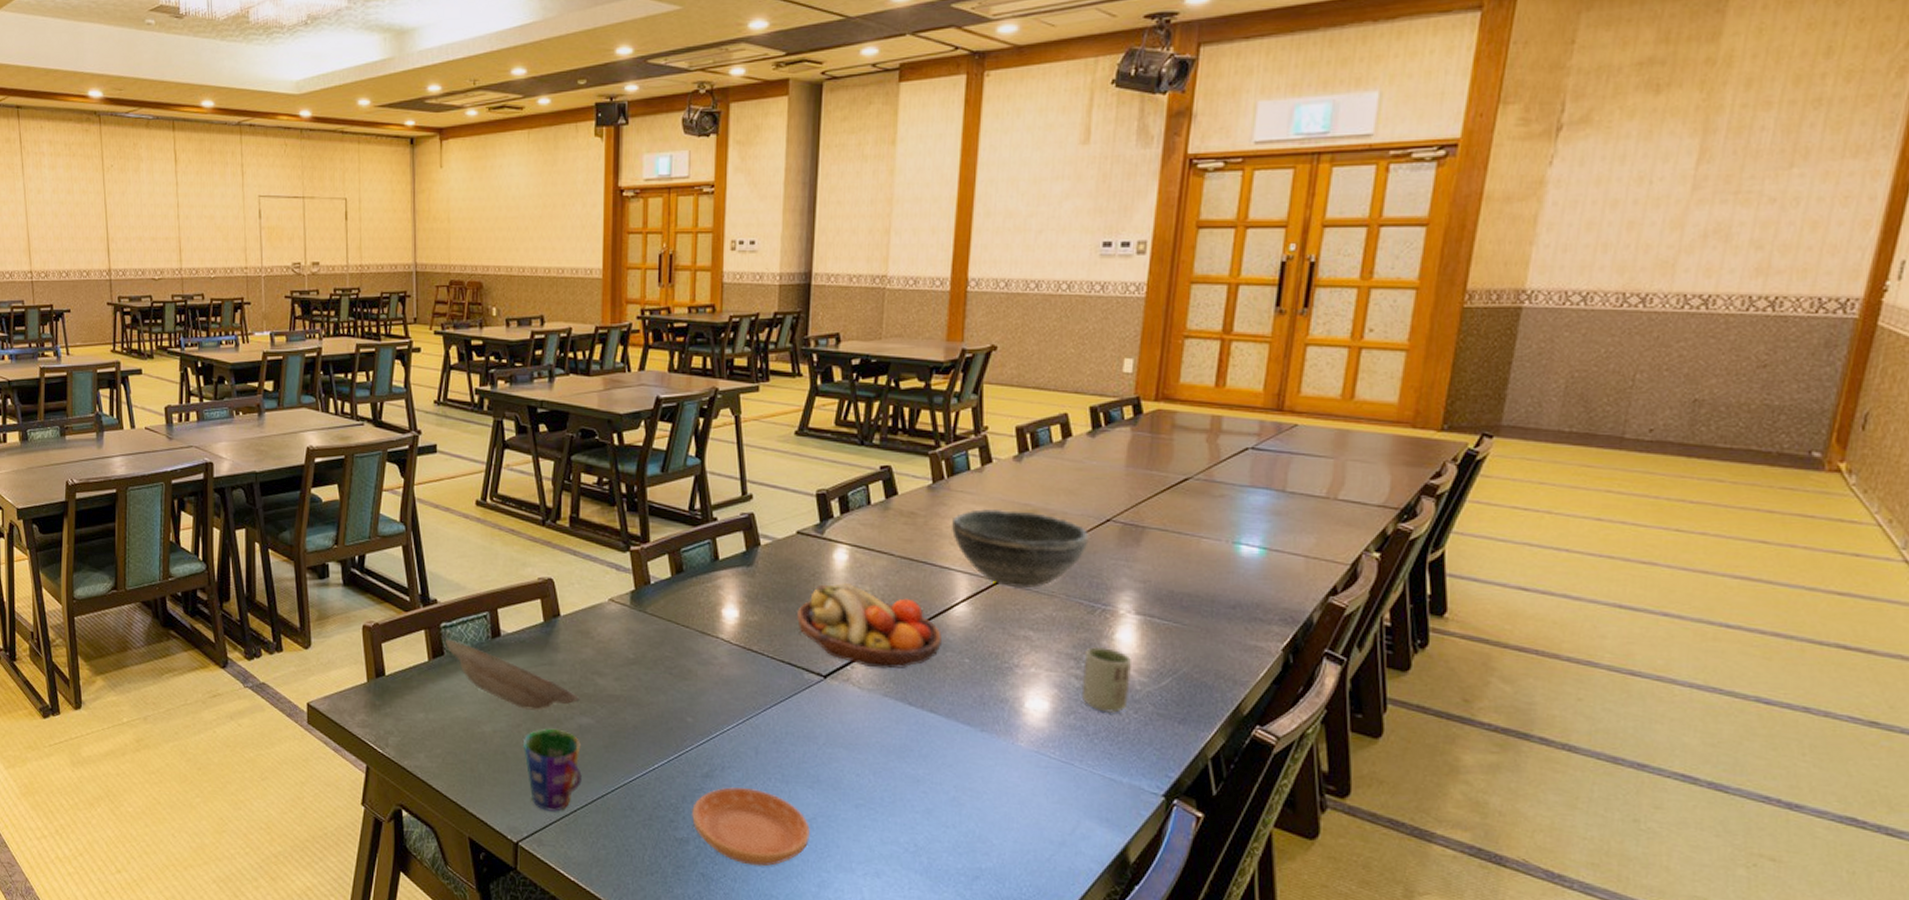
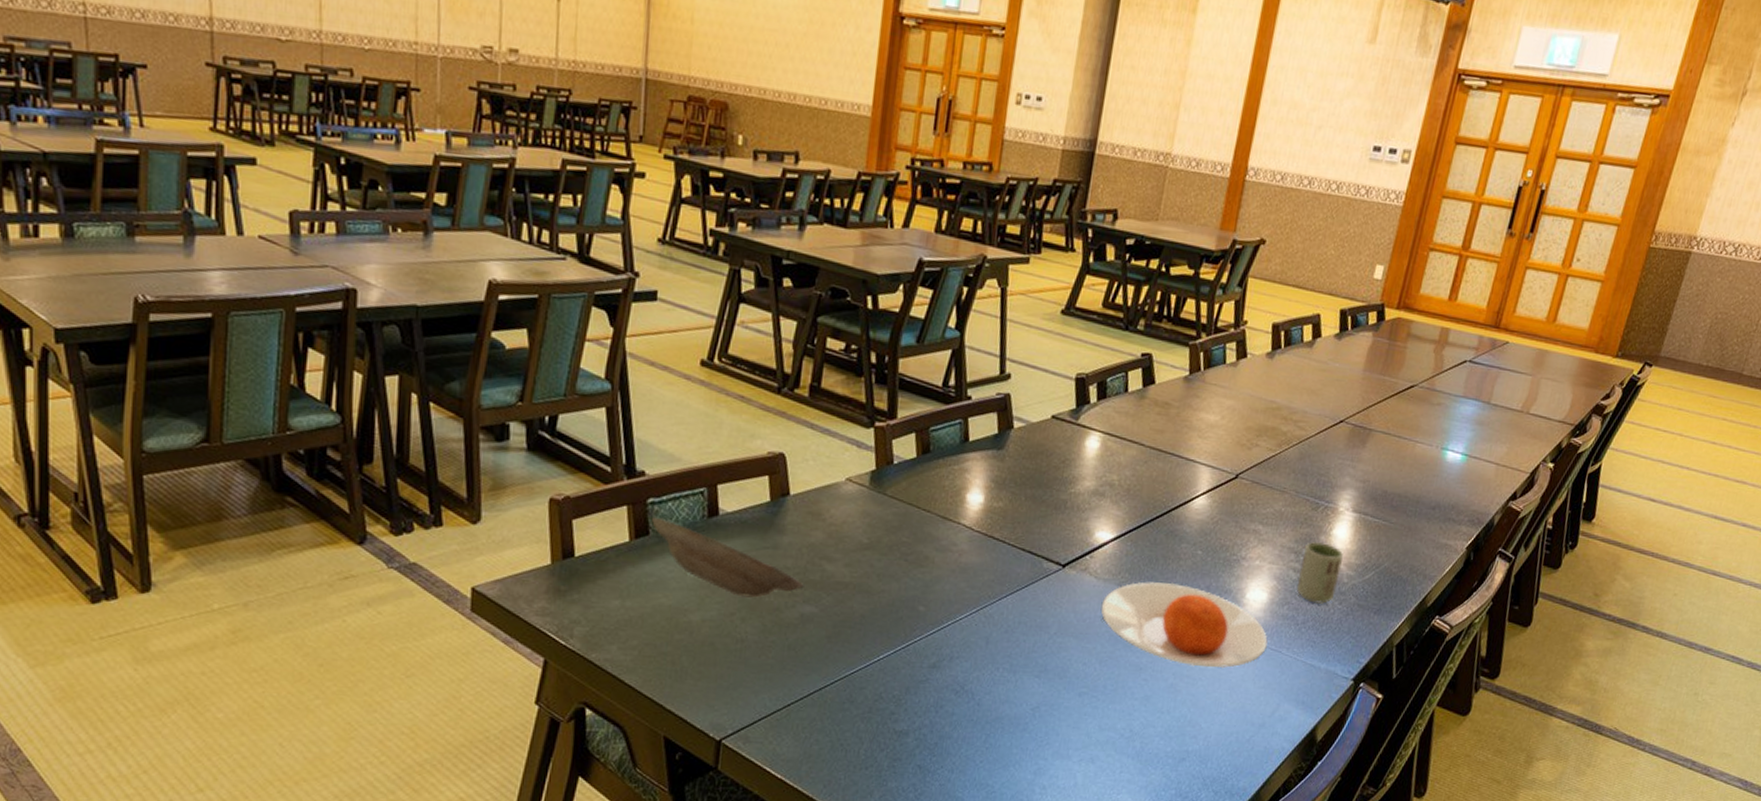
cup: present [524,729,582,811] -> none [736,618,801,706]
saucer: present [692,787,810,867] -> none [914,678,1032,757]
fruit bowl: present [797,583,942,669] -> none [1042,471,1180,559]
plate: none [868,691,1056,781] -> present [1100,581,1268,668]
bowl: present [952,509,1089,589] -> none [1201,404,1323,484]

